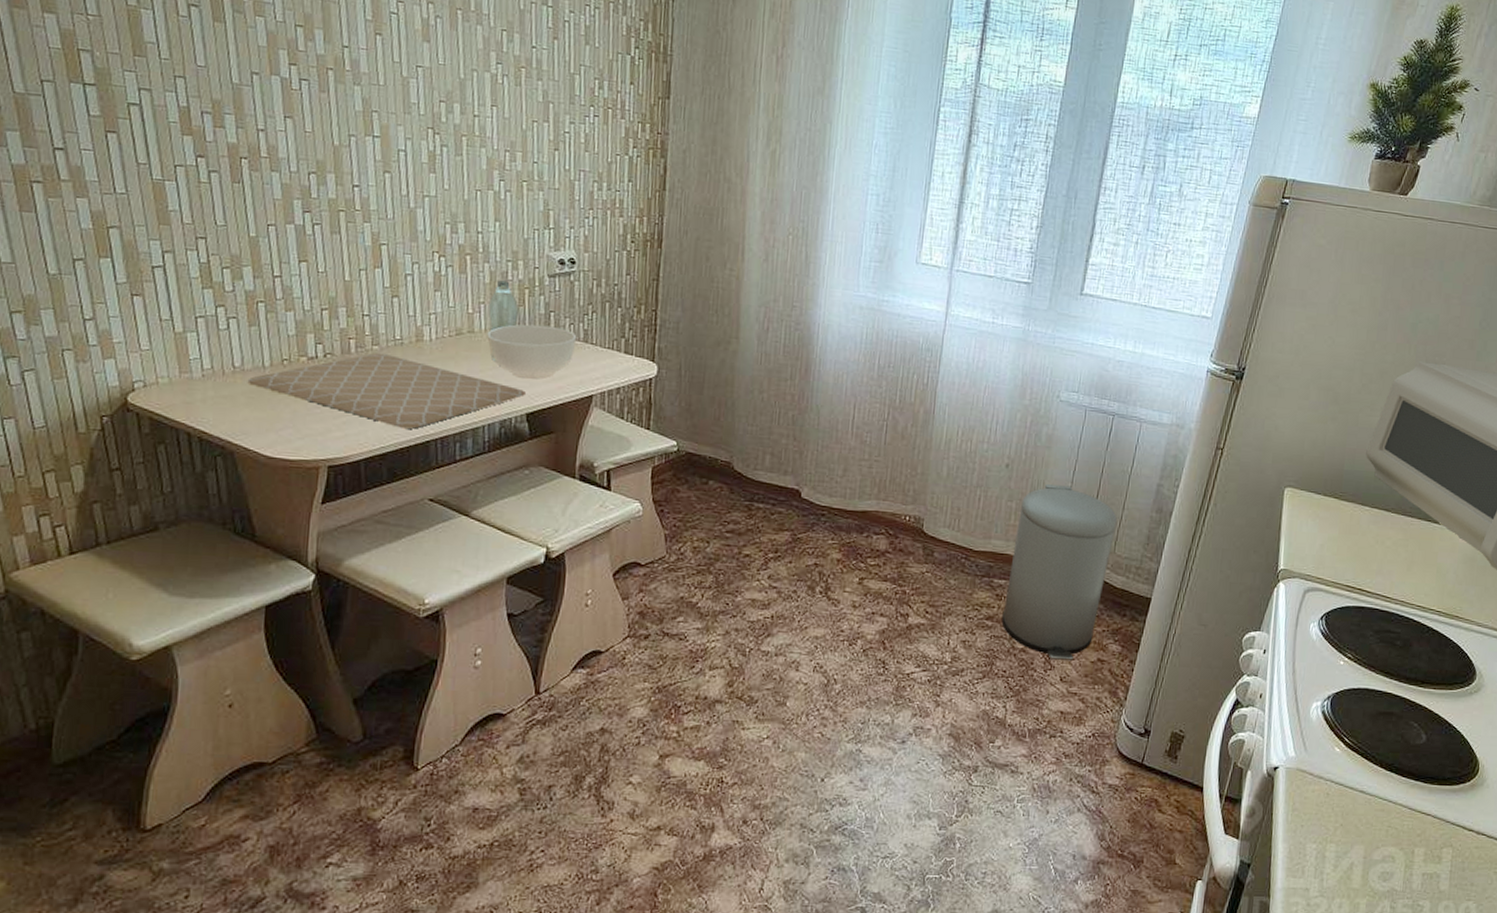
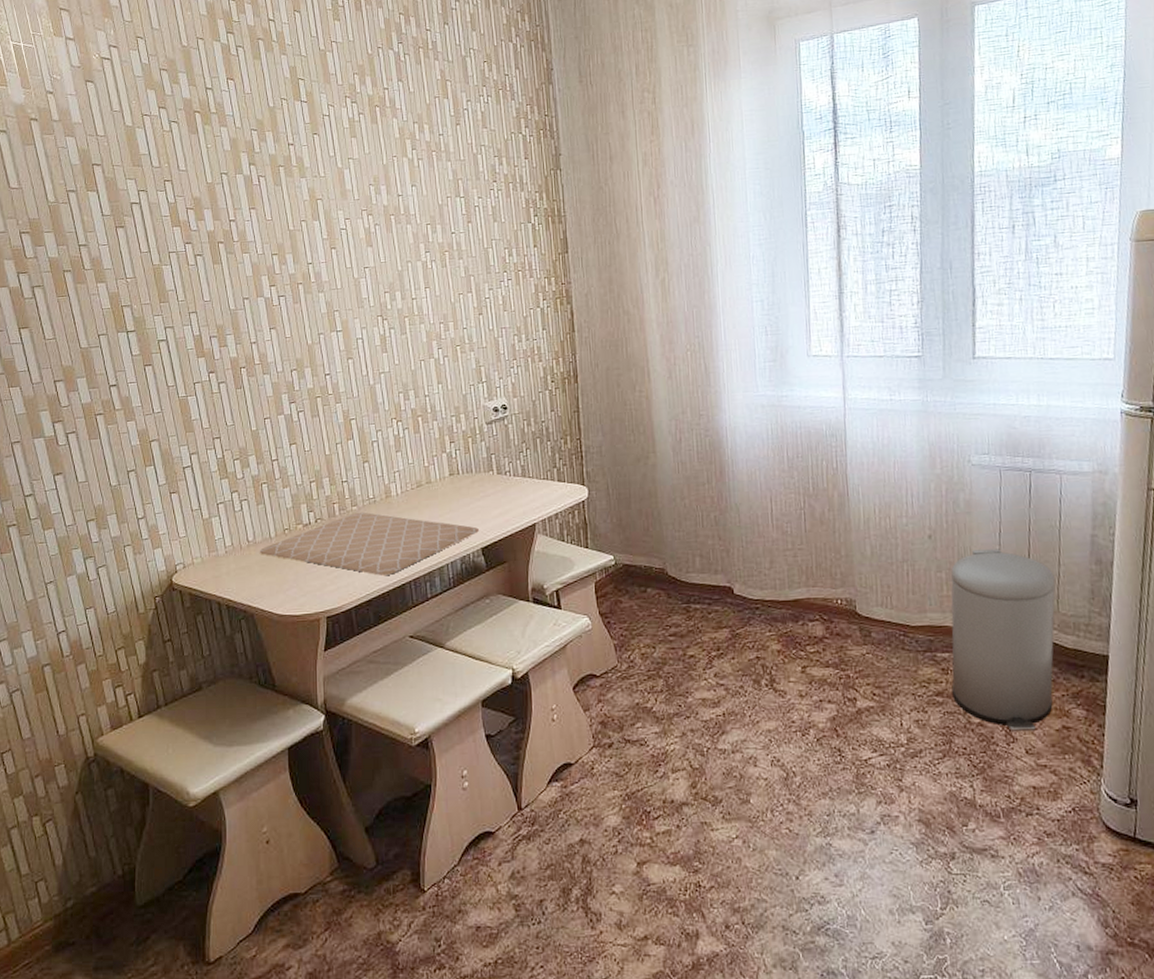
bowl: present [487,324,577,380] -> none [442,466,516,518]
bottle: present [488,280,519,360] -> none [441,433,466,505]

